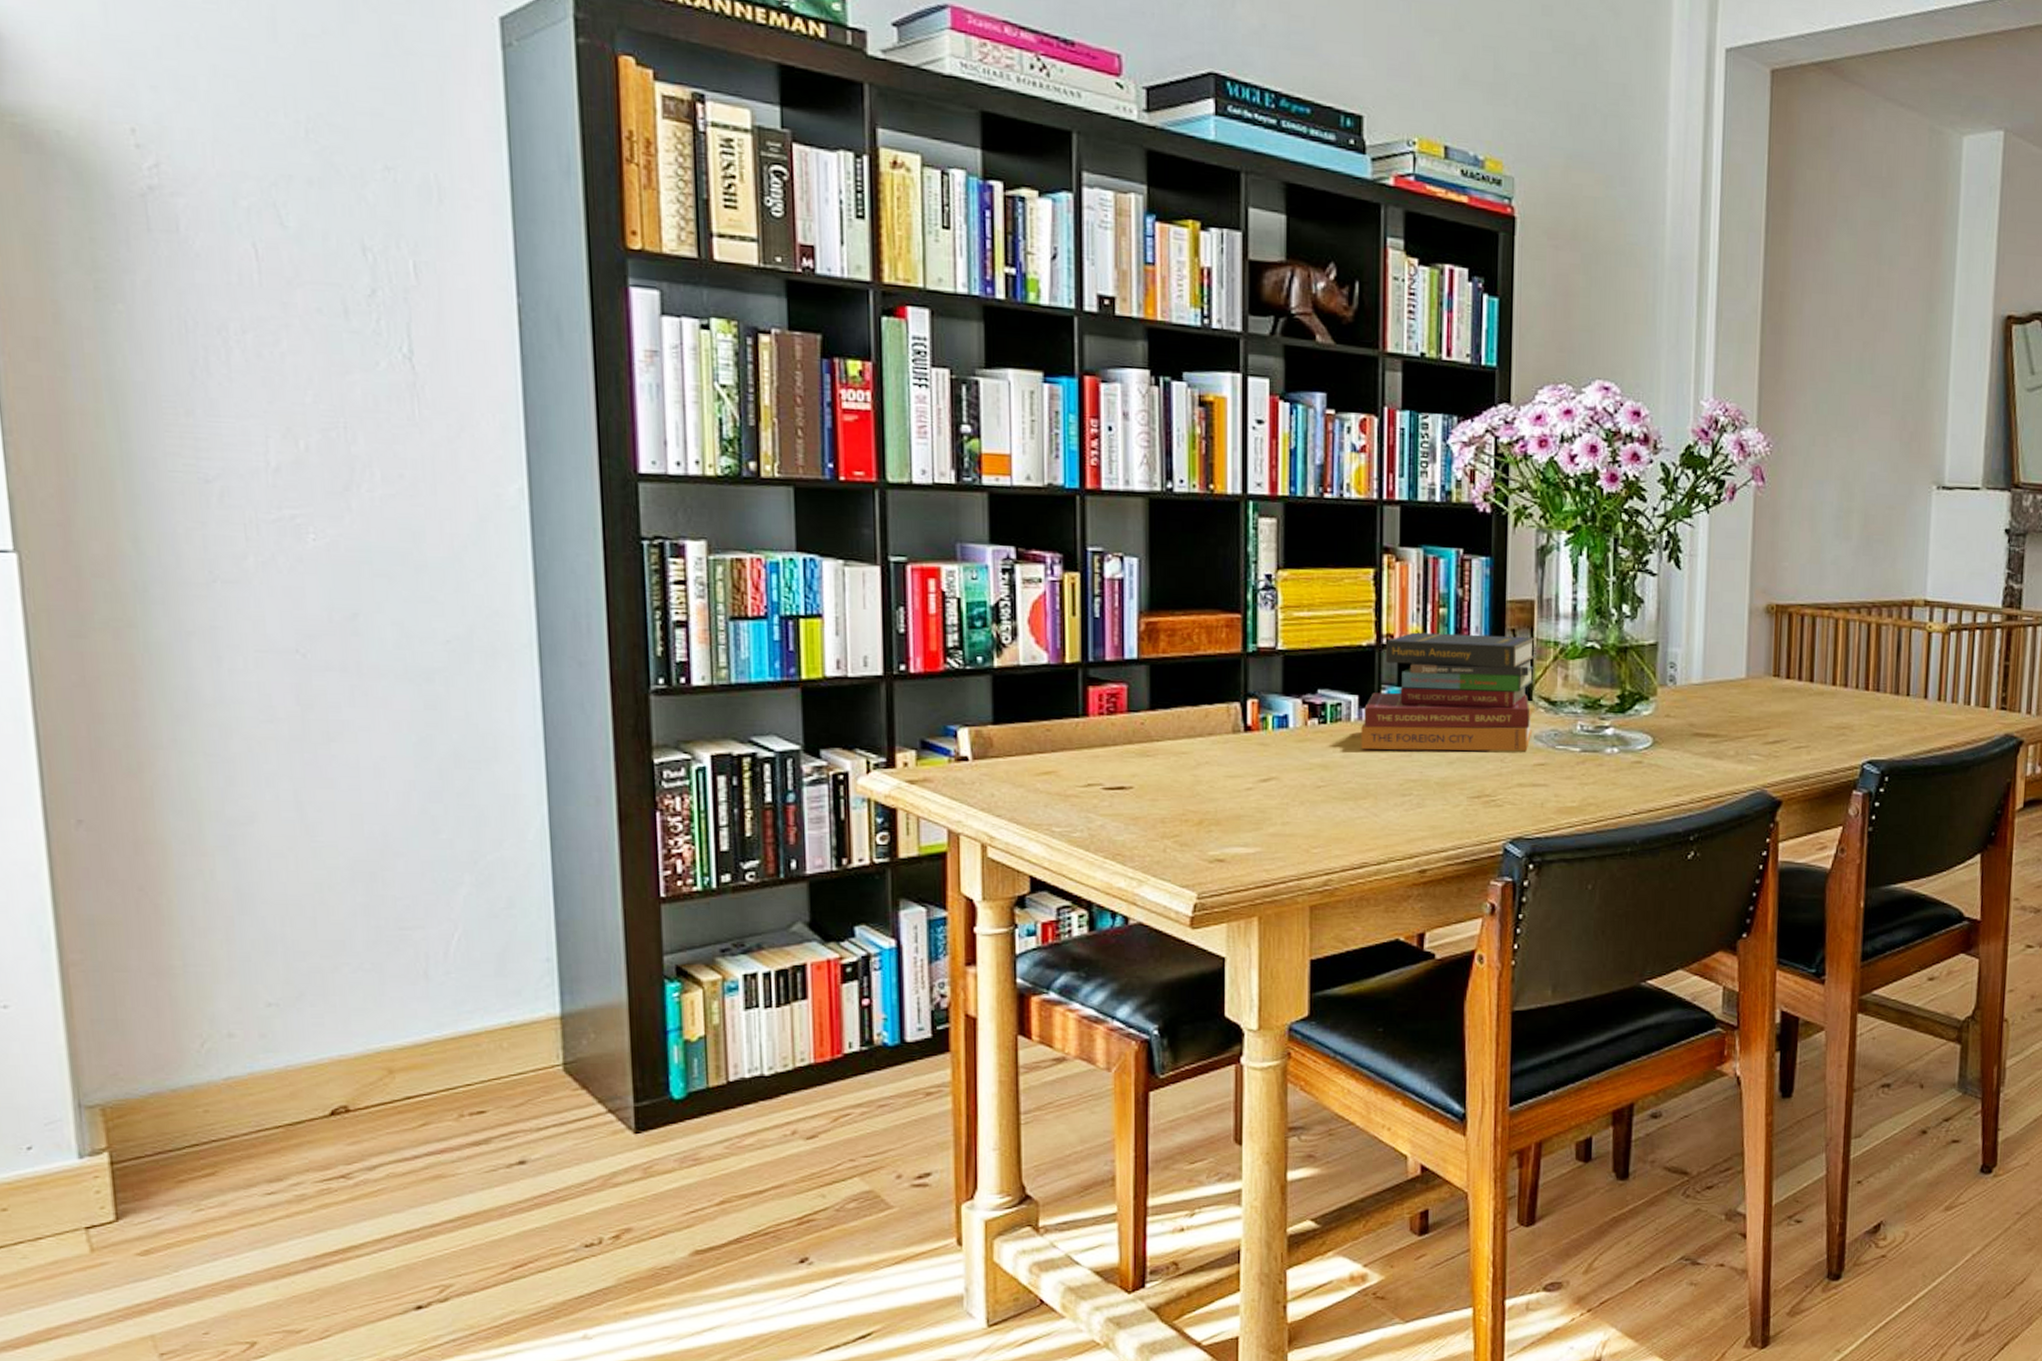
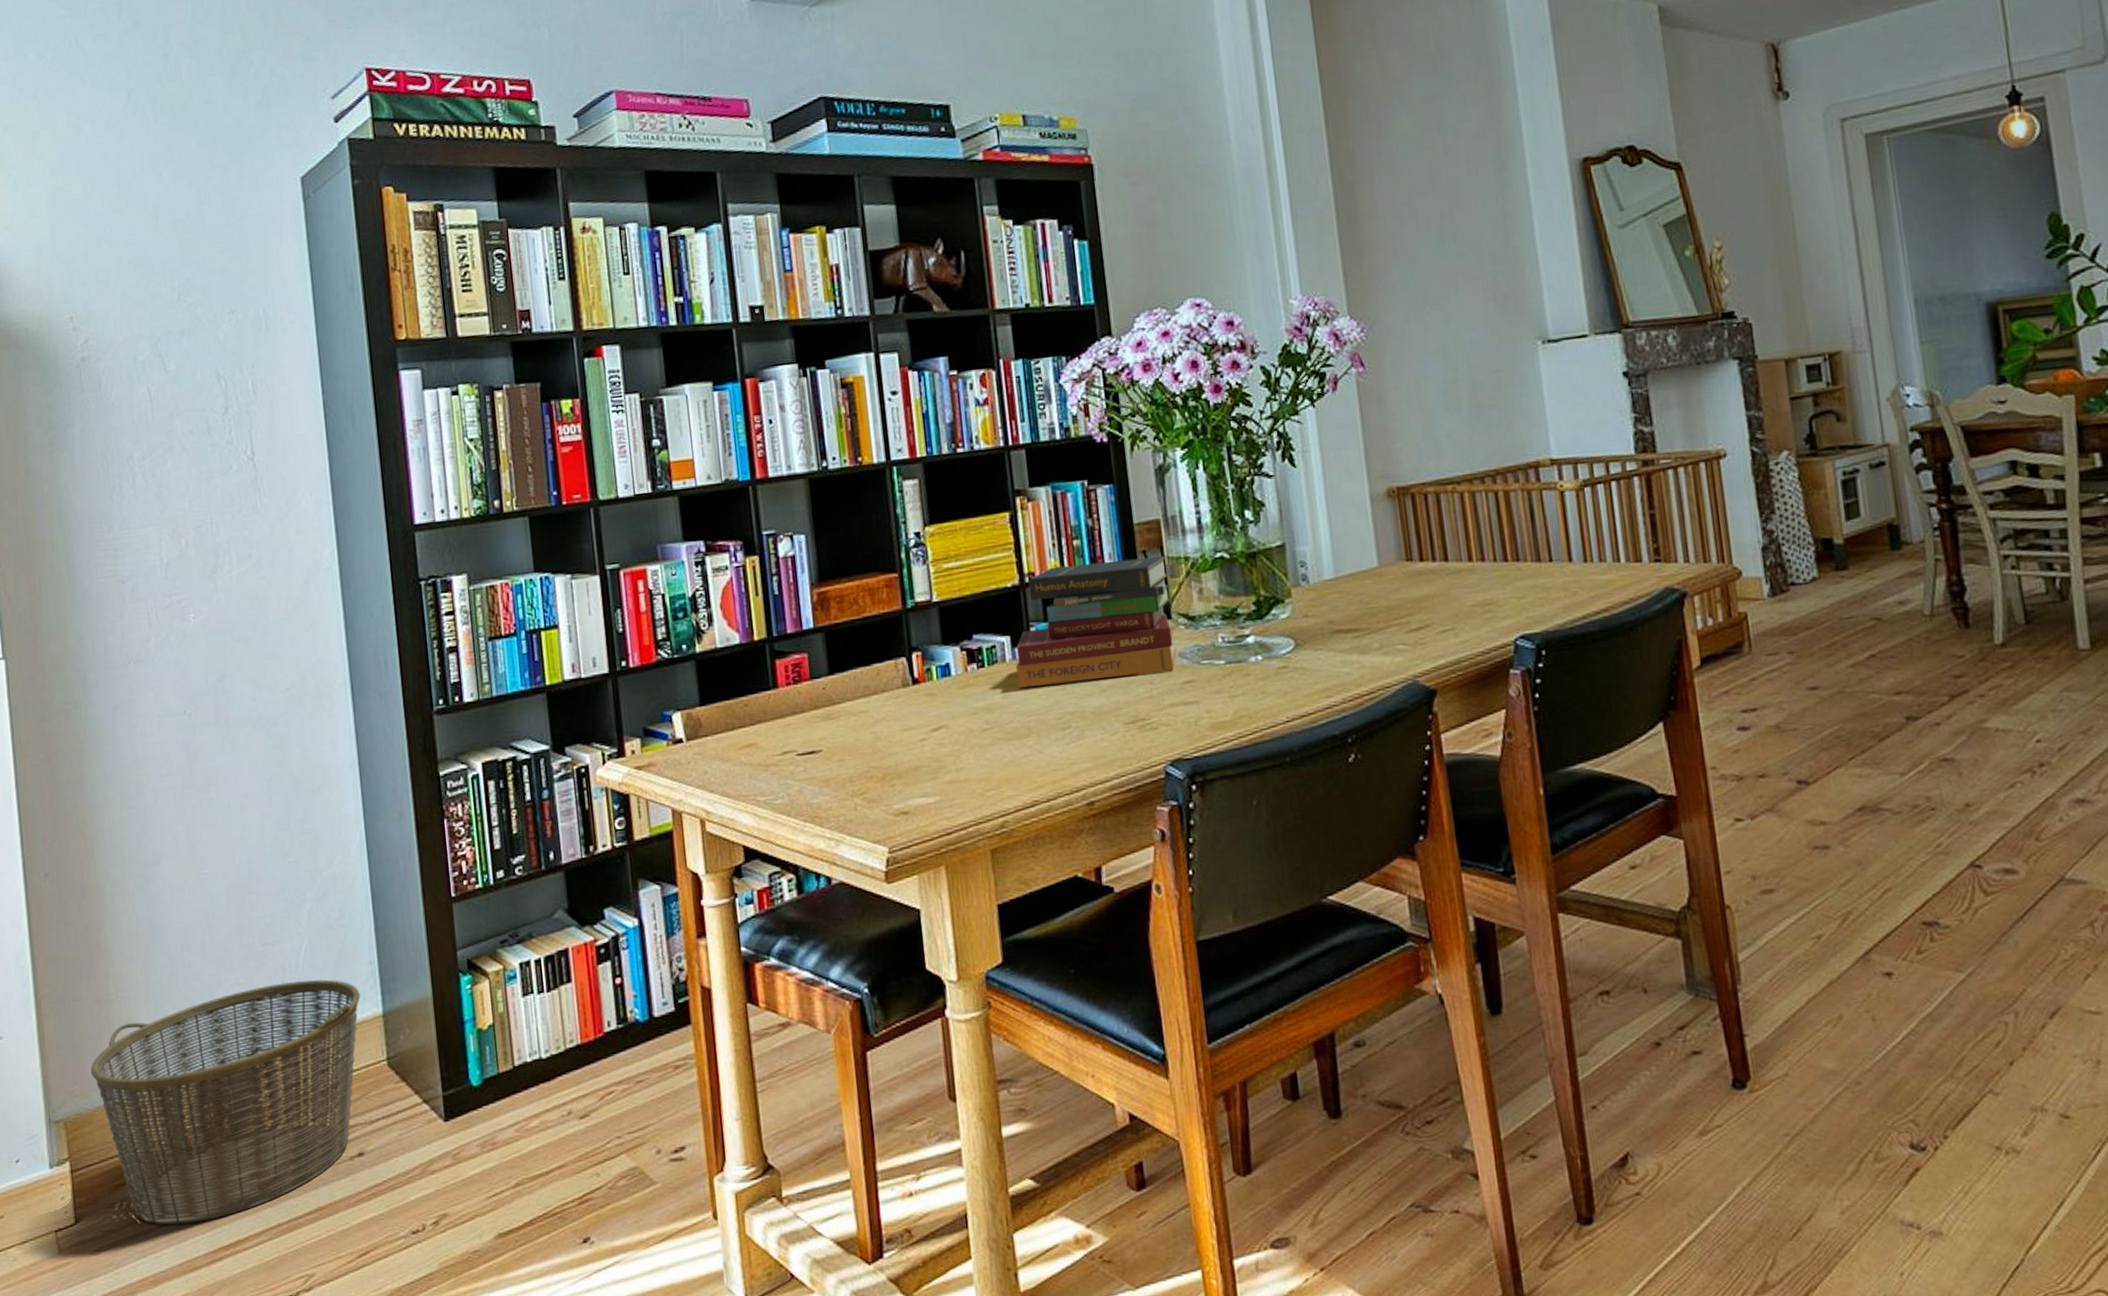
basket: none [142,972,532,1227] -> present [90,979,361,1225]

